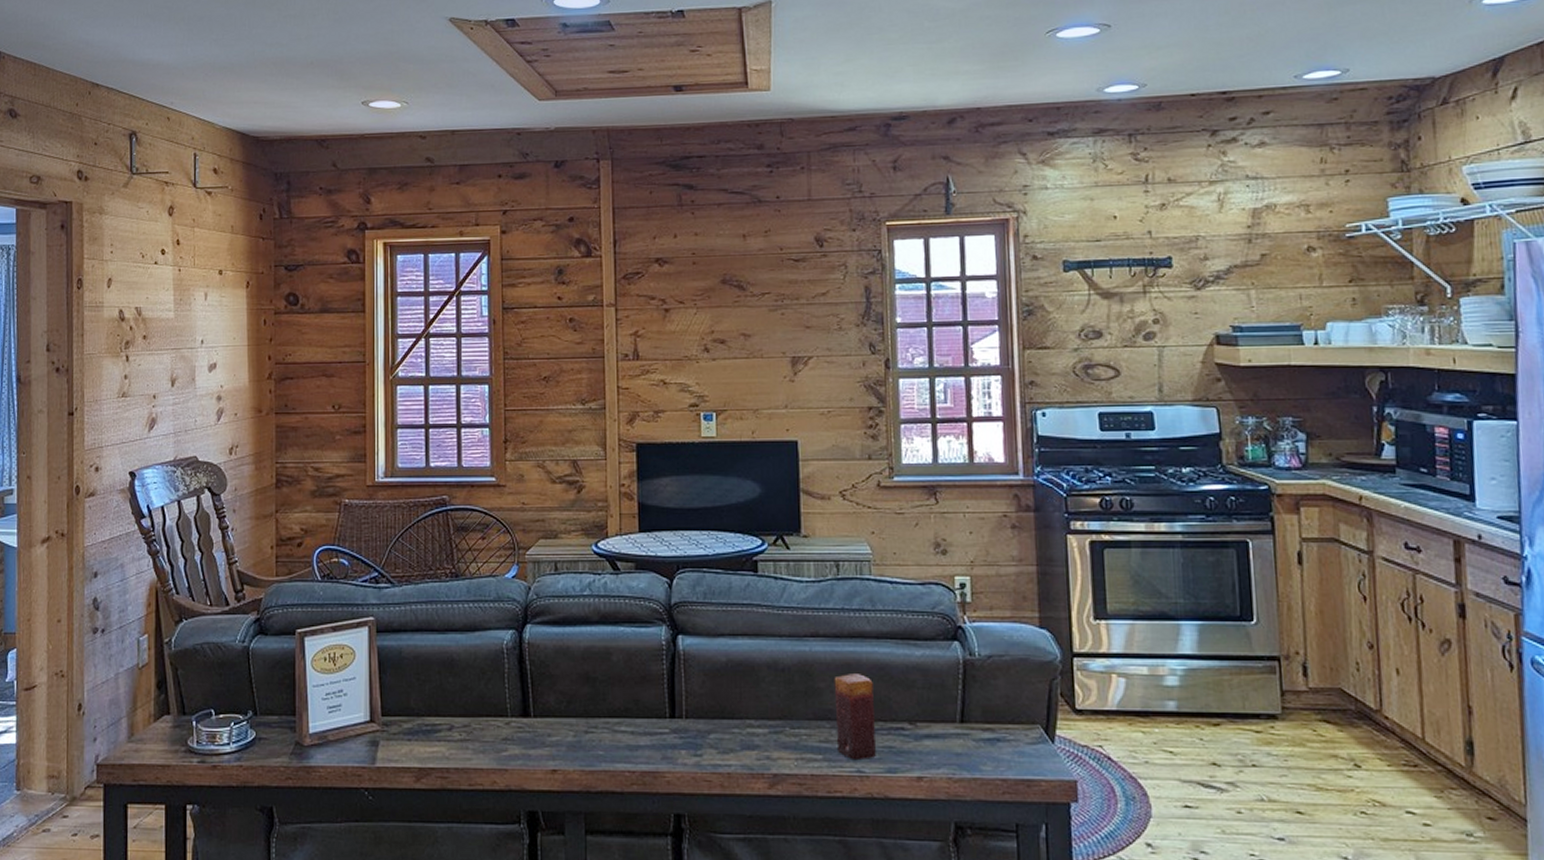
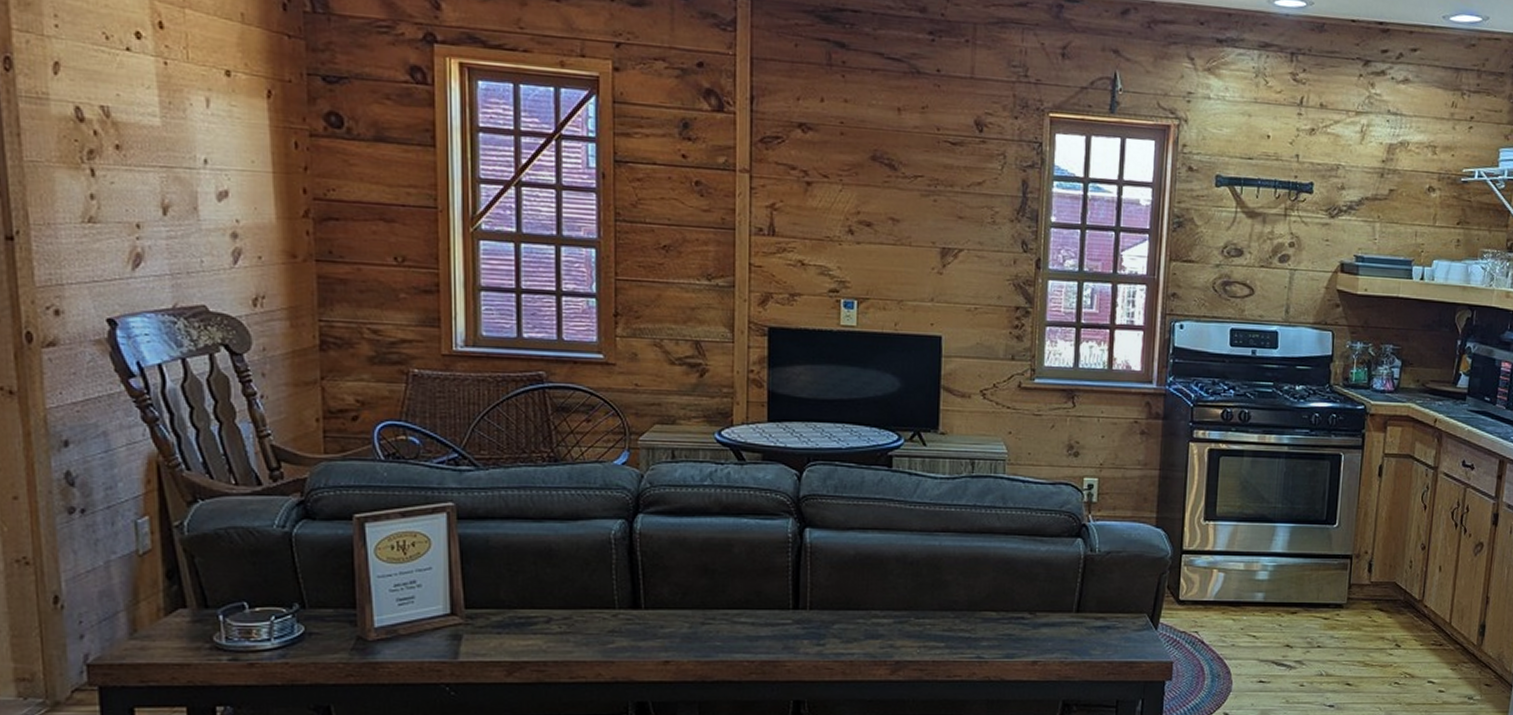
candle: present [834,674,876,761] -> none [959,567,998,648]

